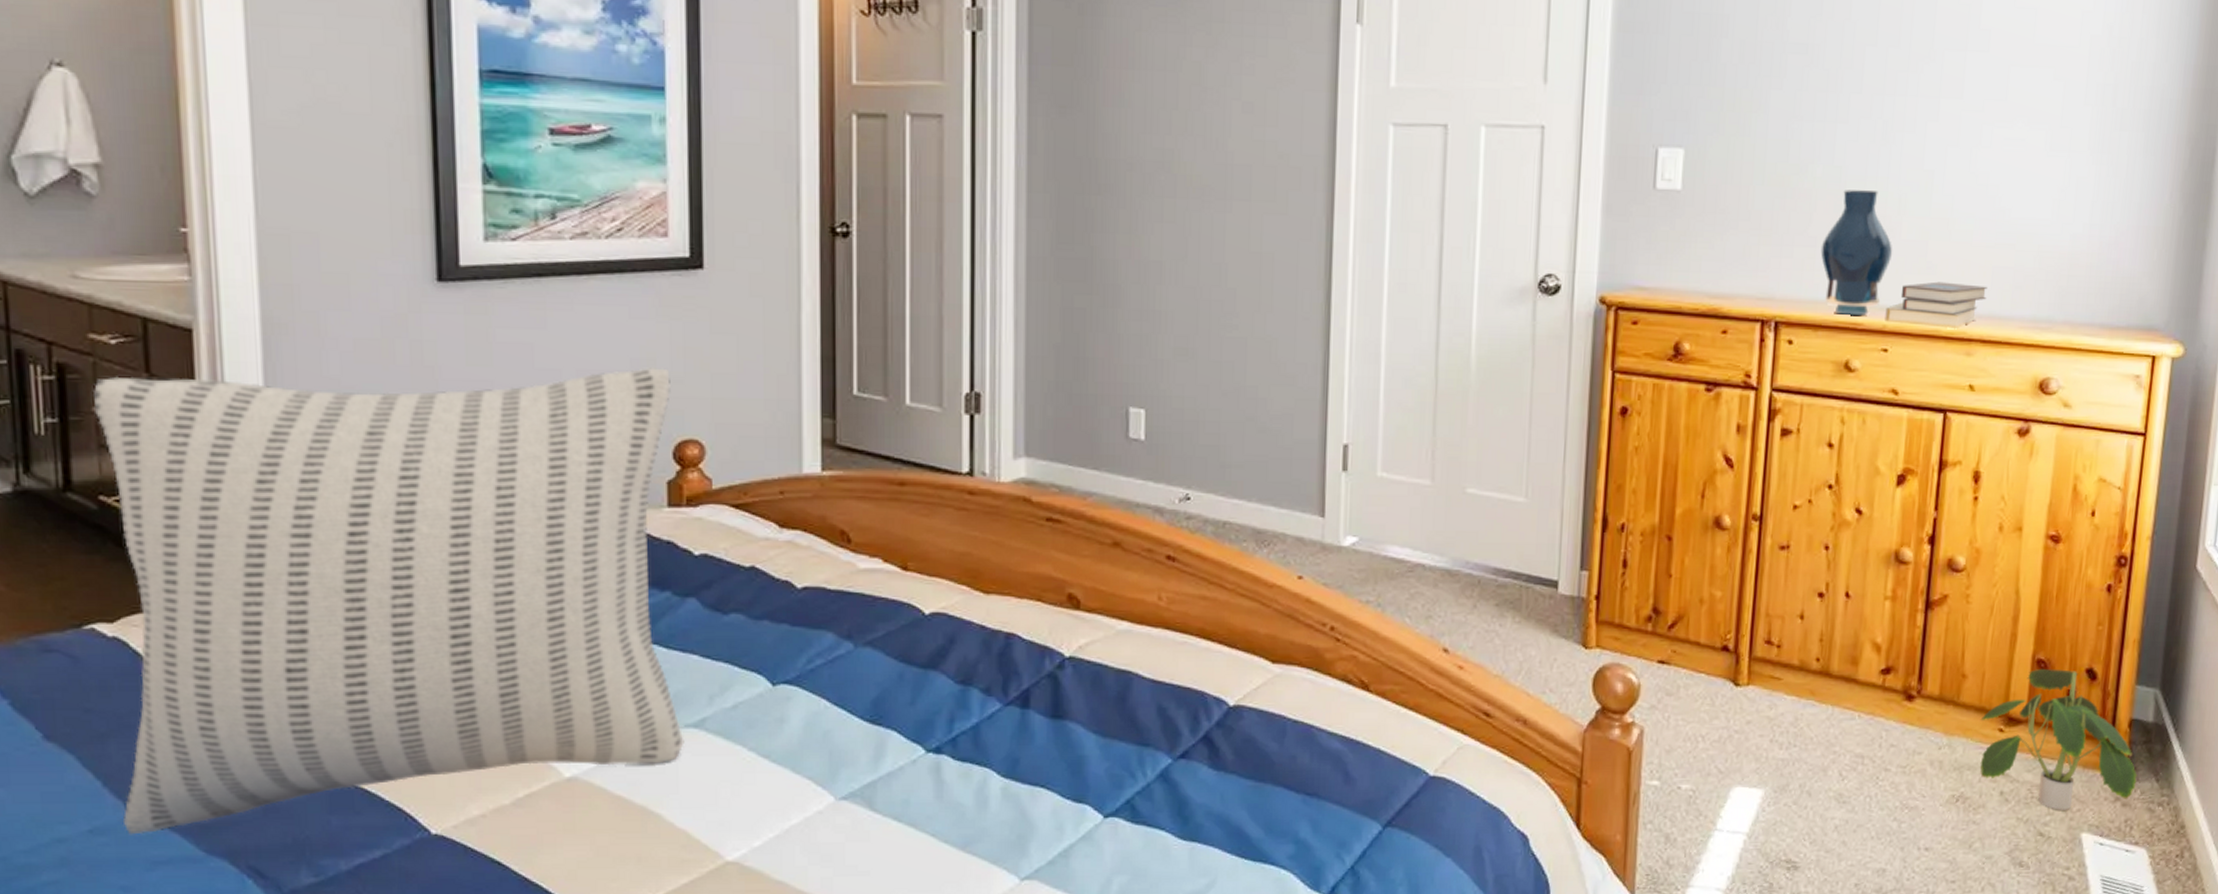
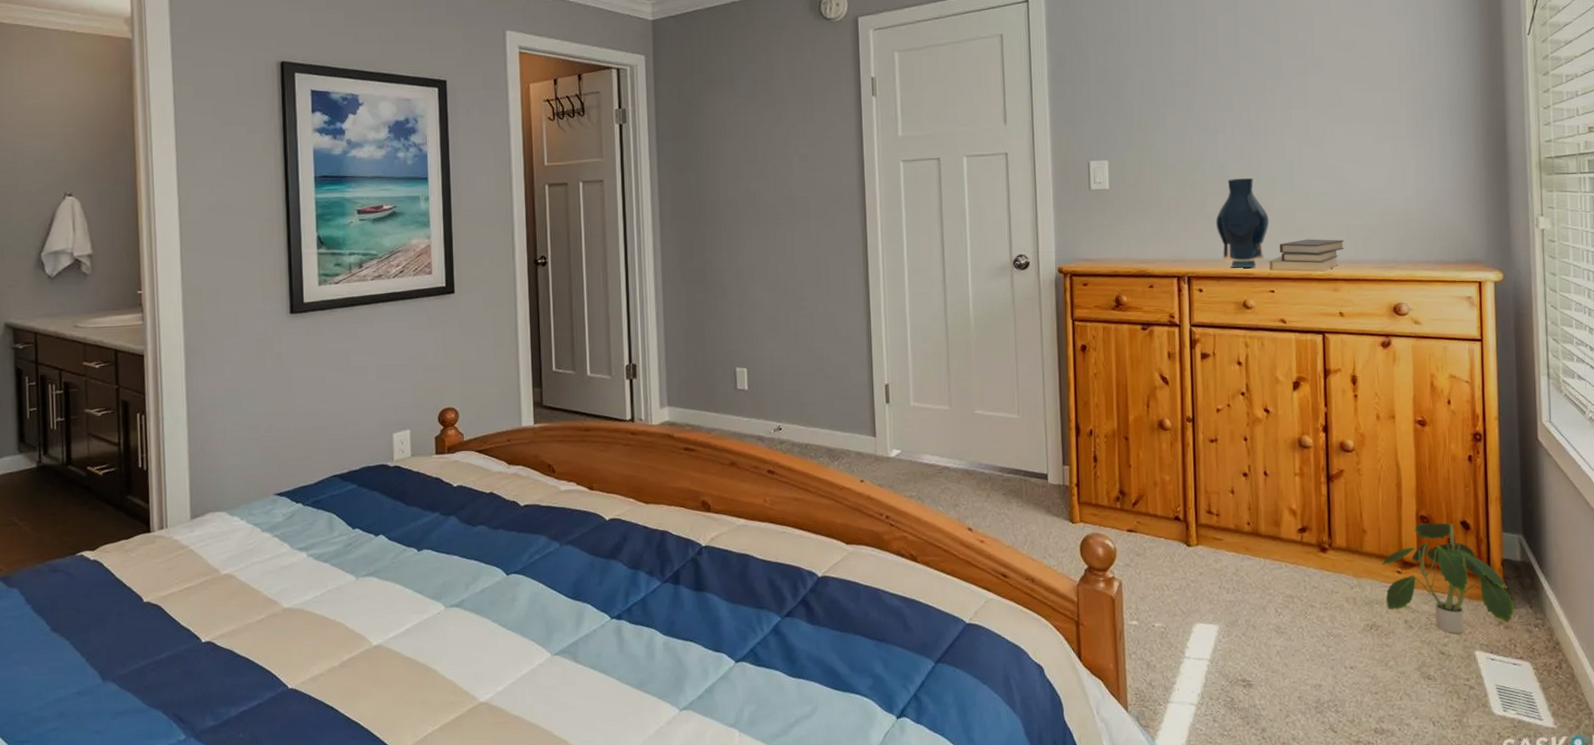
pillow: present [93,368,685,835] -> none [85,361,450,695]

